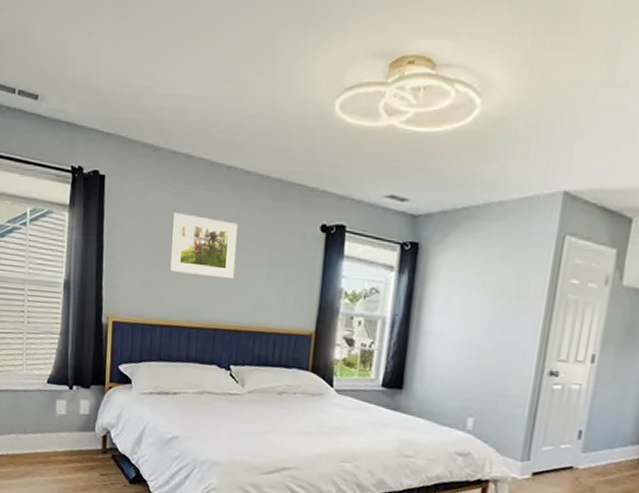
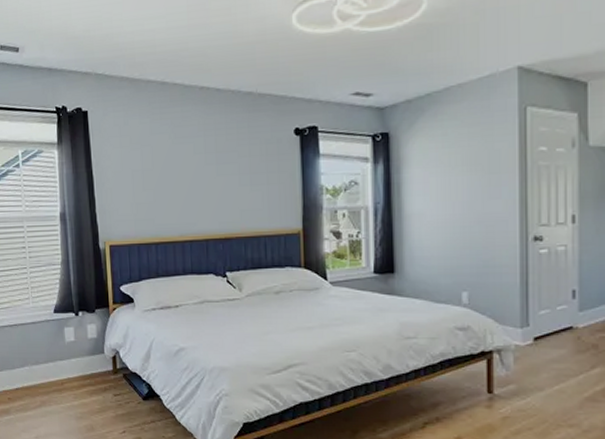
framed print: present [169,212,238,279] -> none [154,136,218,192]

